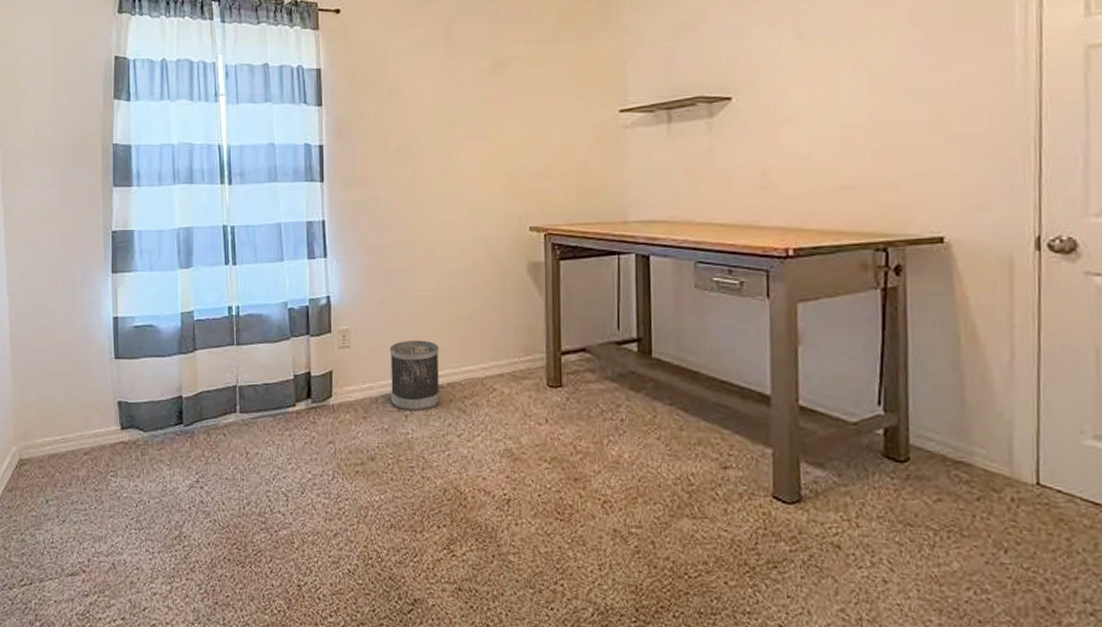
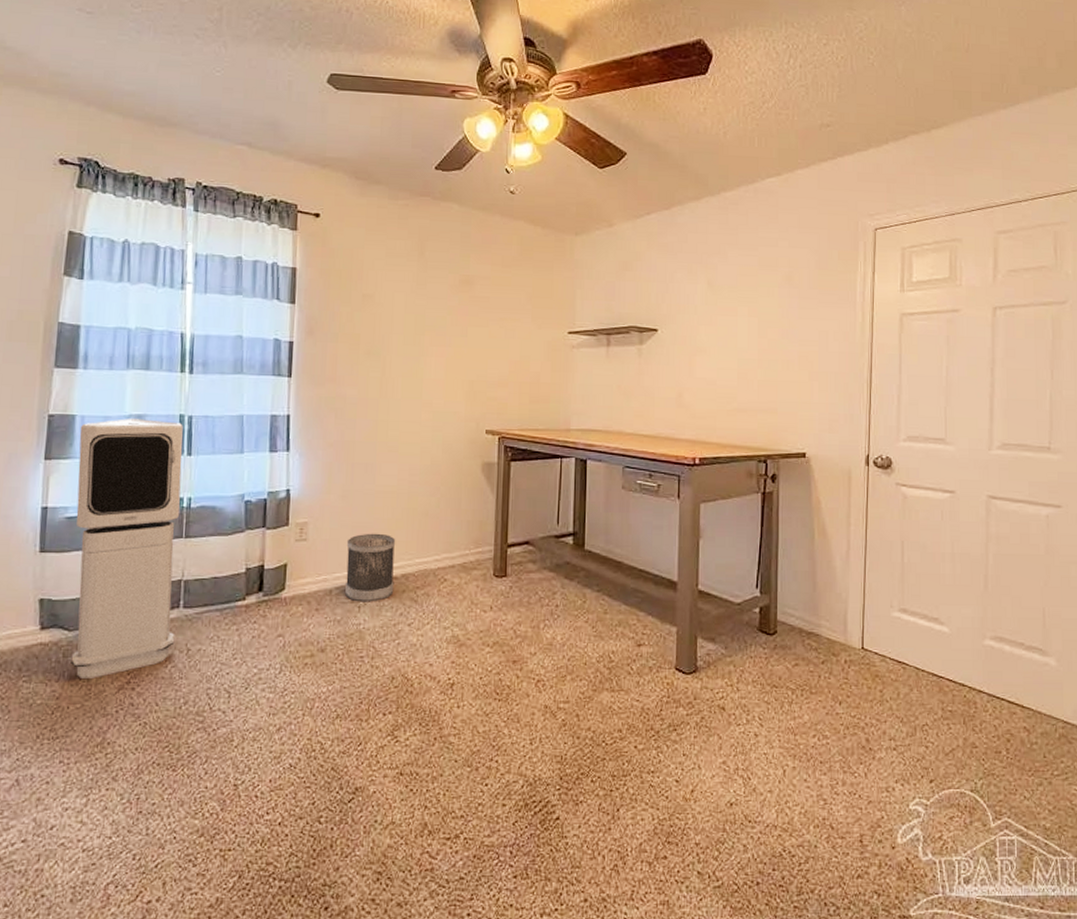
air purifier: none [138,231,235,476] -> present [71,419,183,678]

